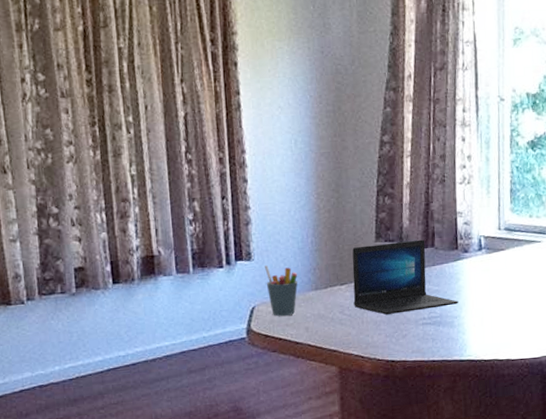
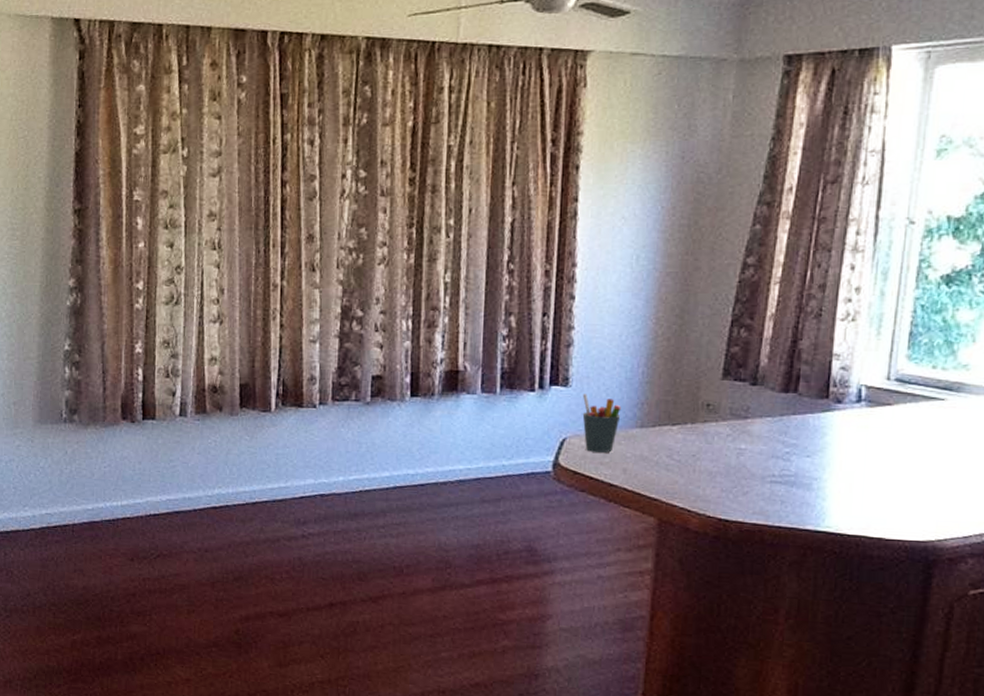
laptop: present [352,239,459,315] -> none [685,382,822,466]

